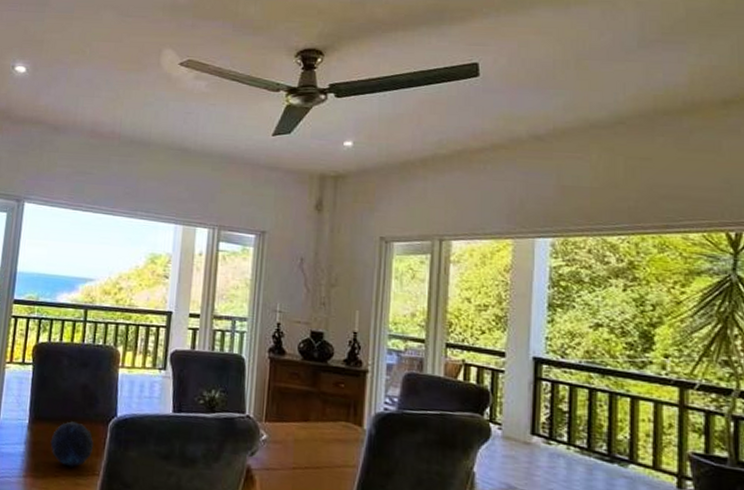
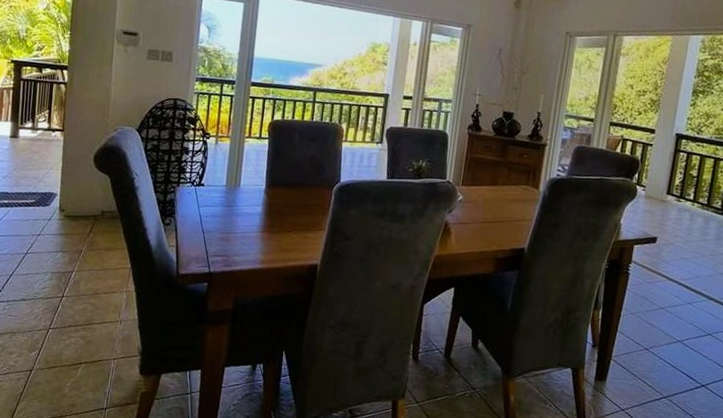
decorative orb: present [50,421,94,467] -> none [284,186,321,224]

